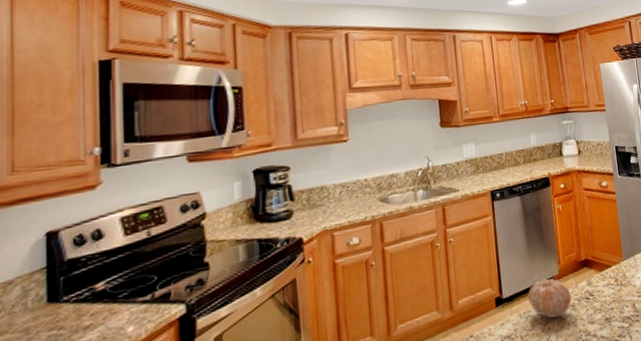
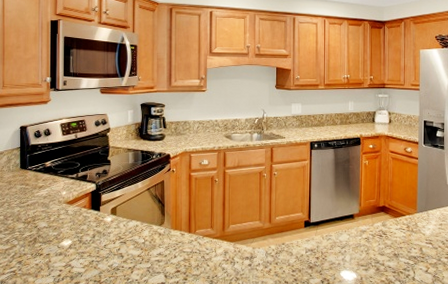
fruit: present [528,278,572,319] -> none [331,214,367,245]

